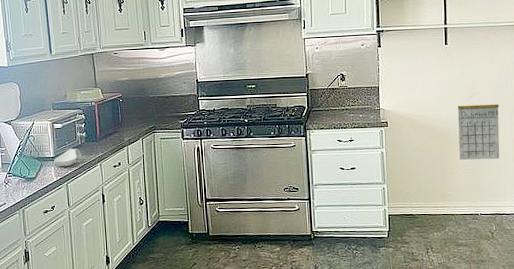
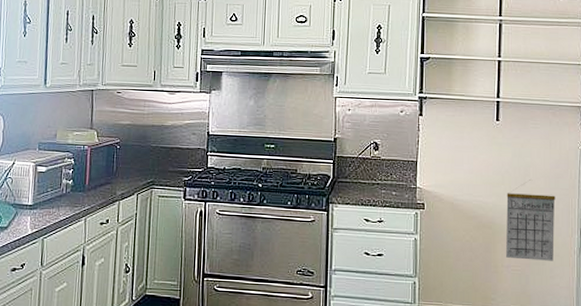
spoon rest: present [54,148,83,167] -> none [32,197,66,218]

